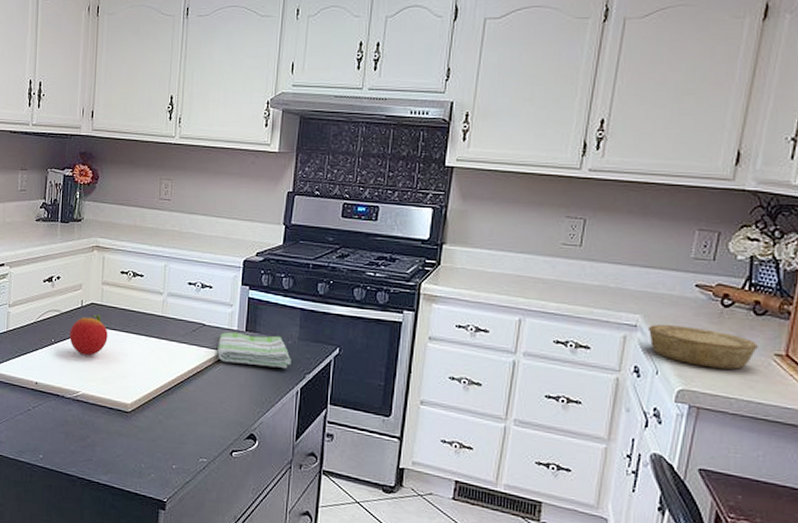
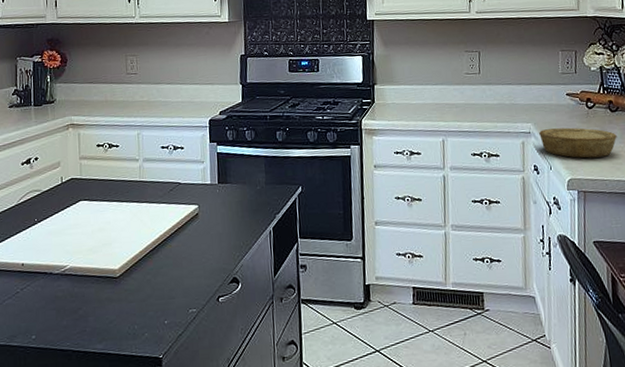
apple: present [69,314,108,356] -> none [52,187,90,230]
dish towel: present [217,332,291,368] -> none [194,183,262,215]

